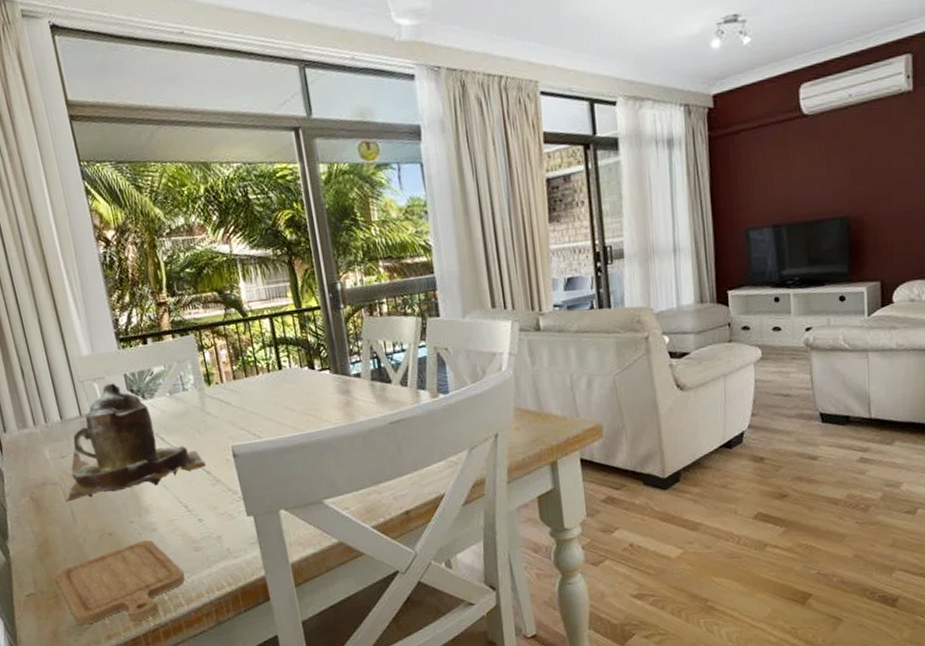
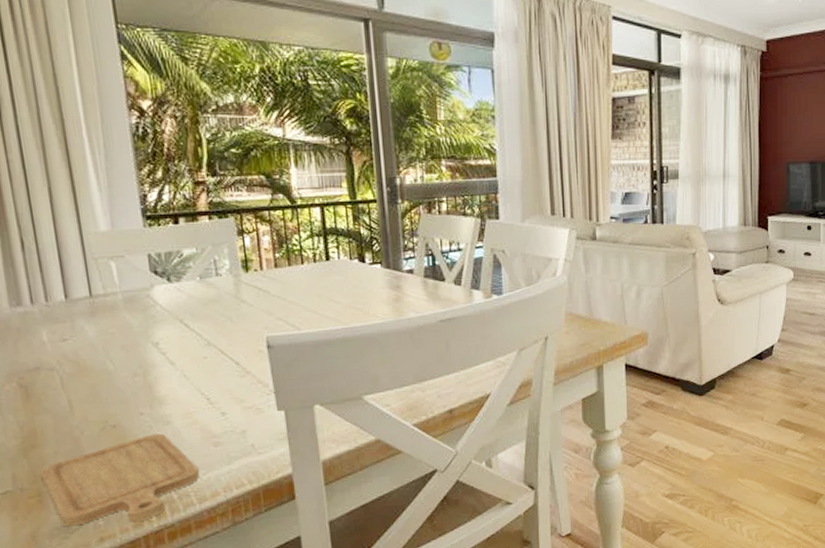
teapot: present [66,383,206,502] -> none [63,263,236,390]

